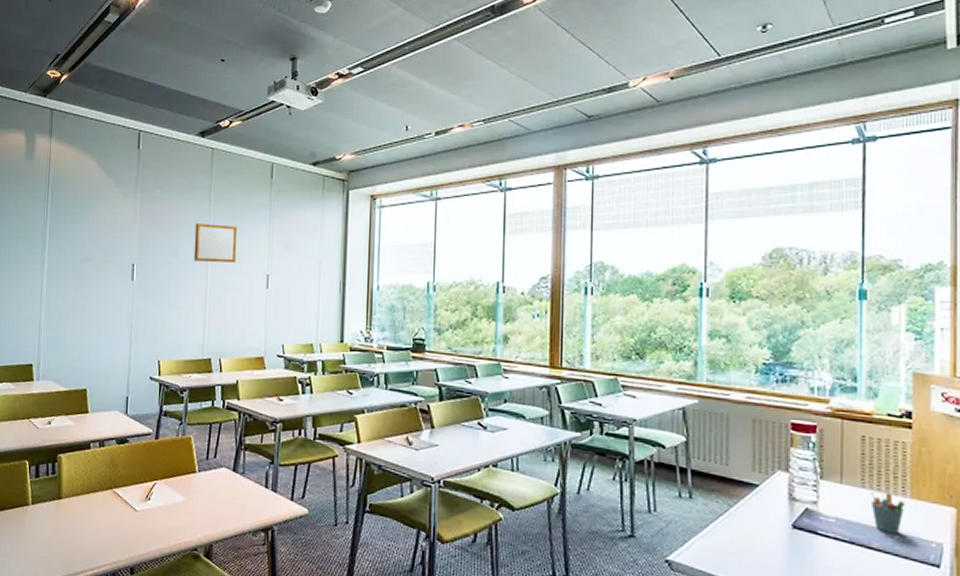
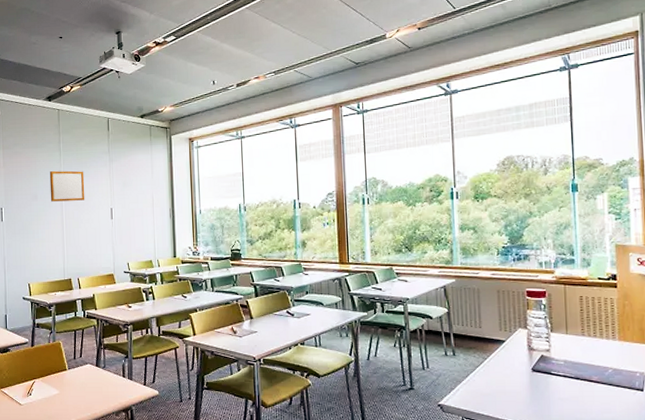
pen holder: present [870,489,906,535] -> none [589,336,616,369]

